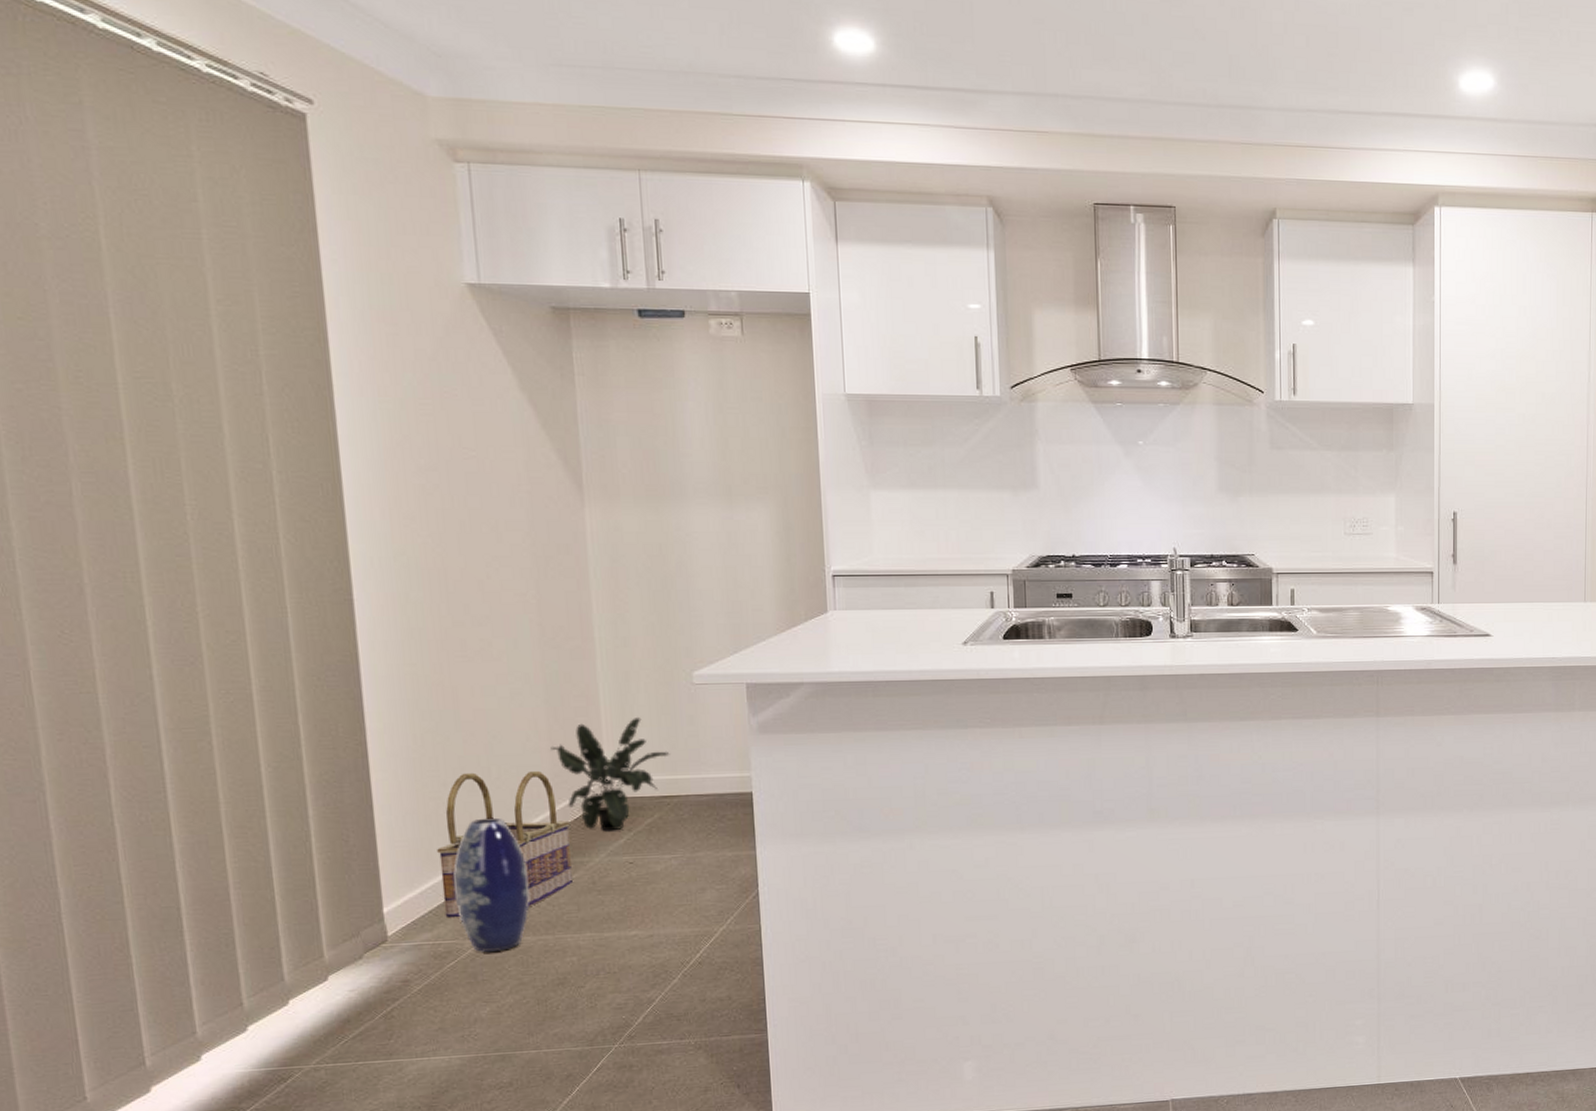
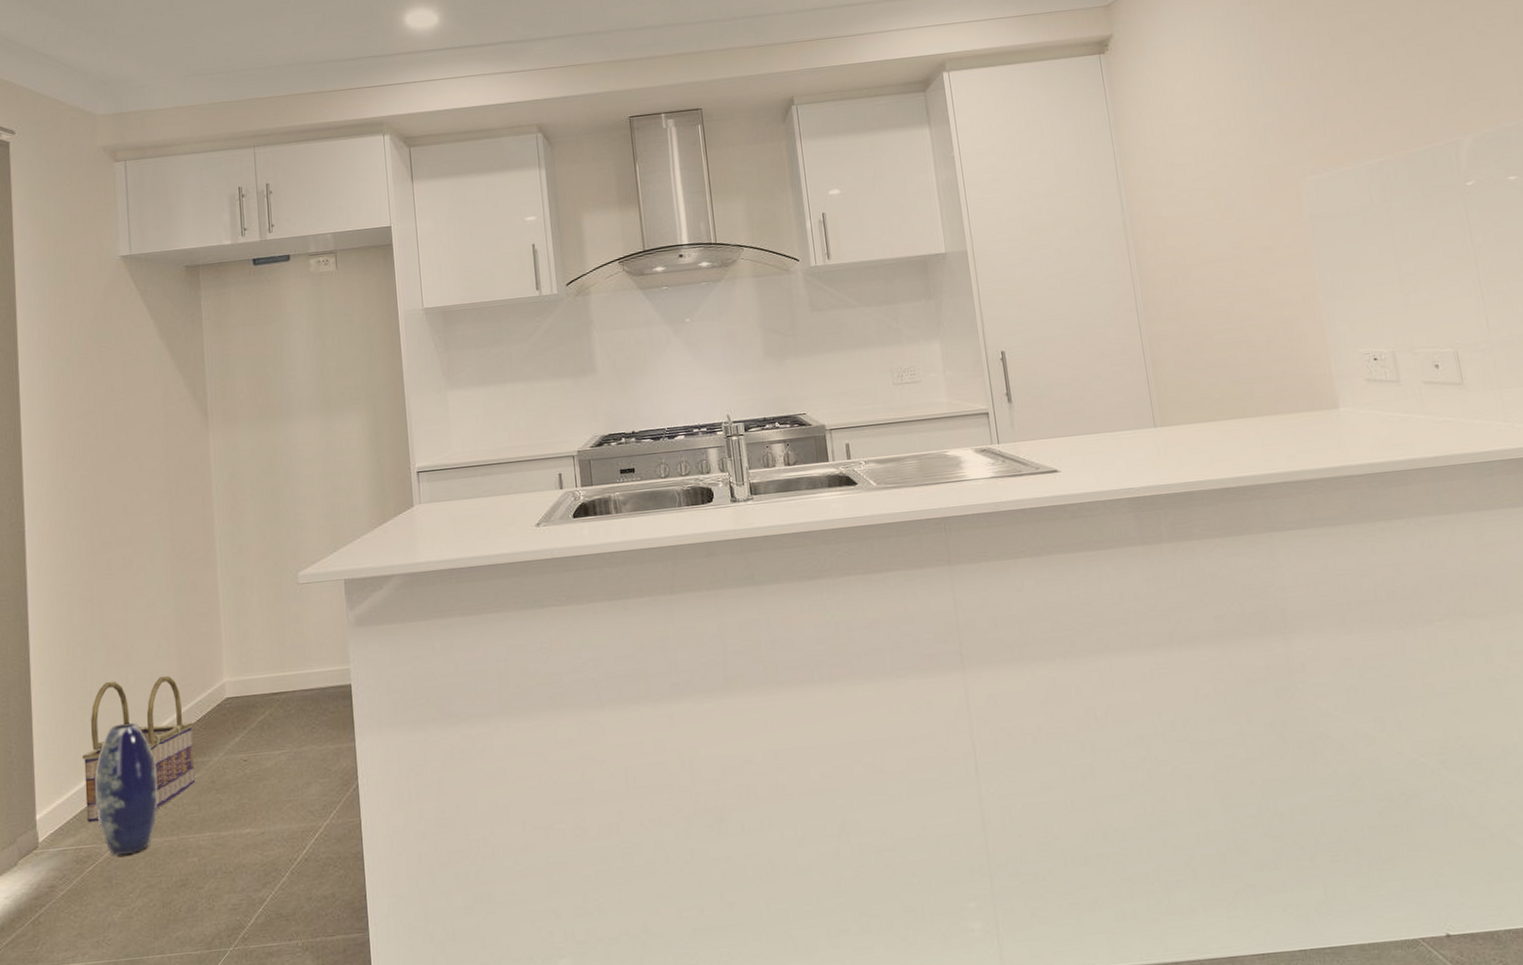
potted plant: present [550,718,670,832] -> none [178,619,279,731]

